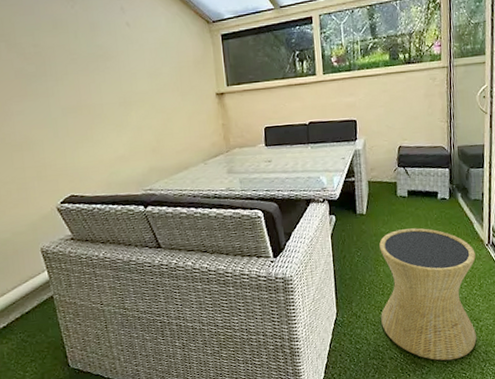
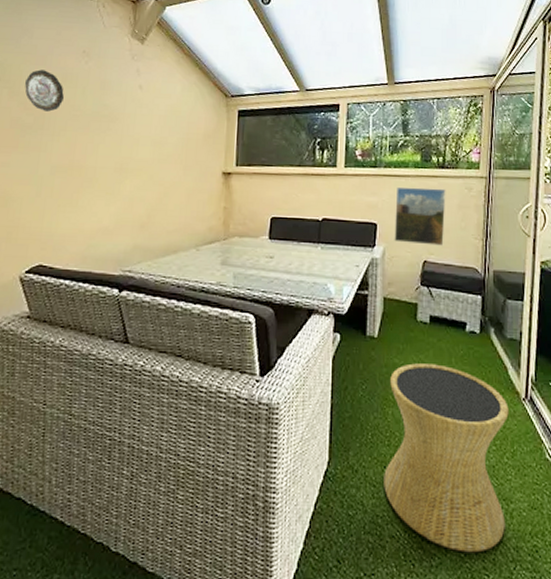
decorative plate: none [19,19,60,59] -> present [25,70,65,112]
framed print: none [370,82,415,134] -> present [394,186,446,246]

